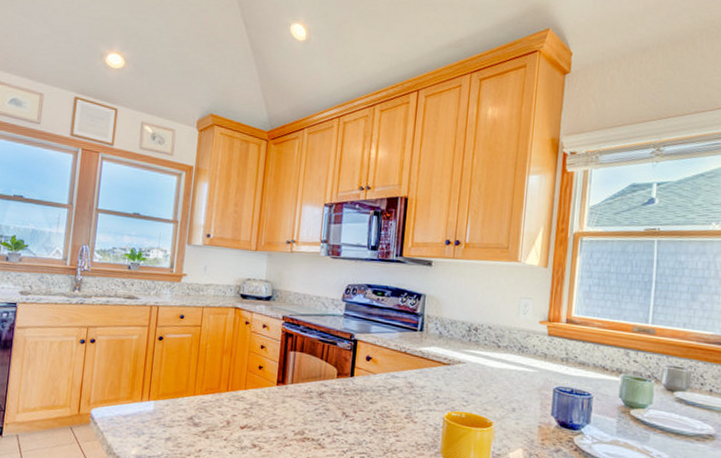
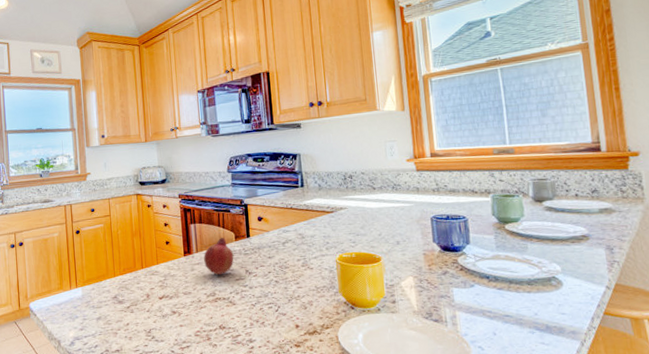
fruit: none [298,372,333,413] -> present [204,238,234,276]

